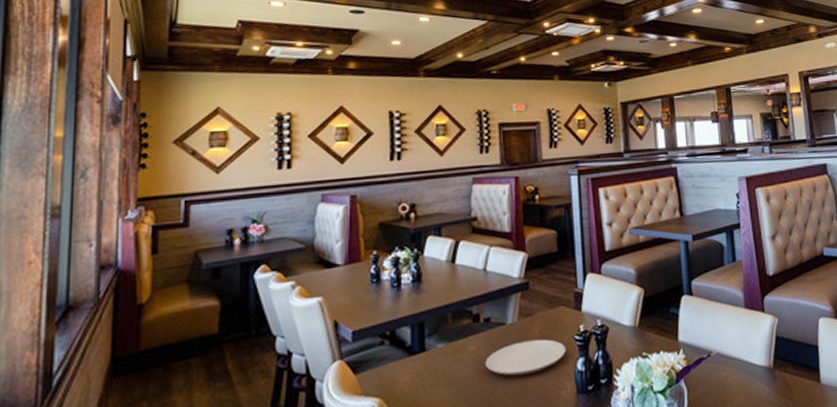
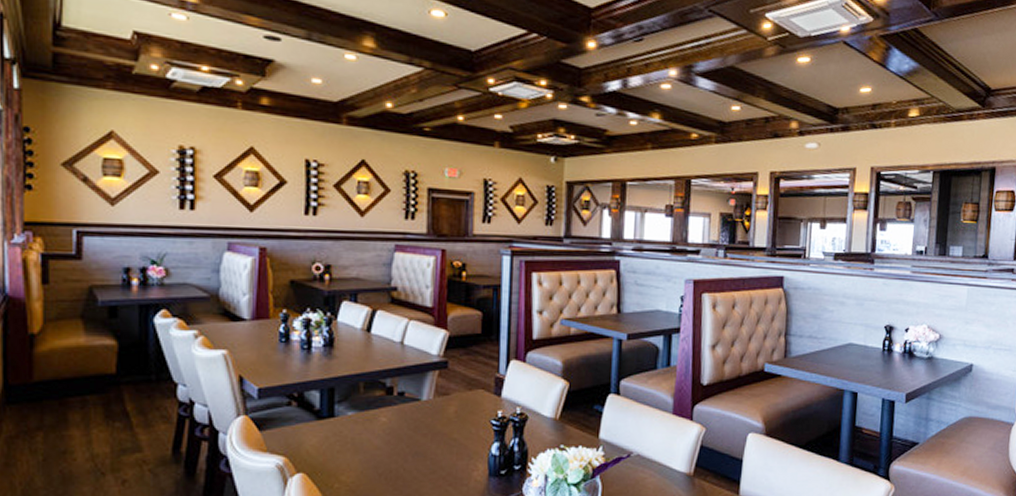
plate: present [485,339,566,377] -> none [396,419,481,452]

